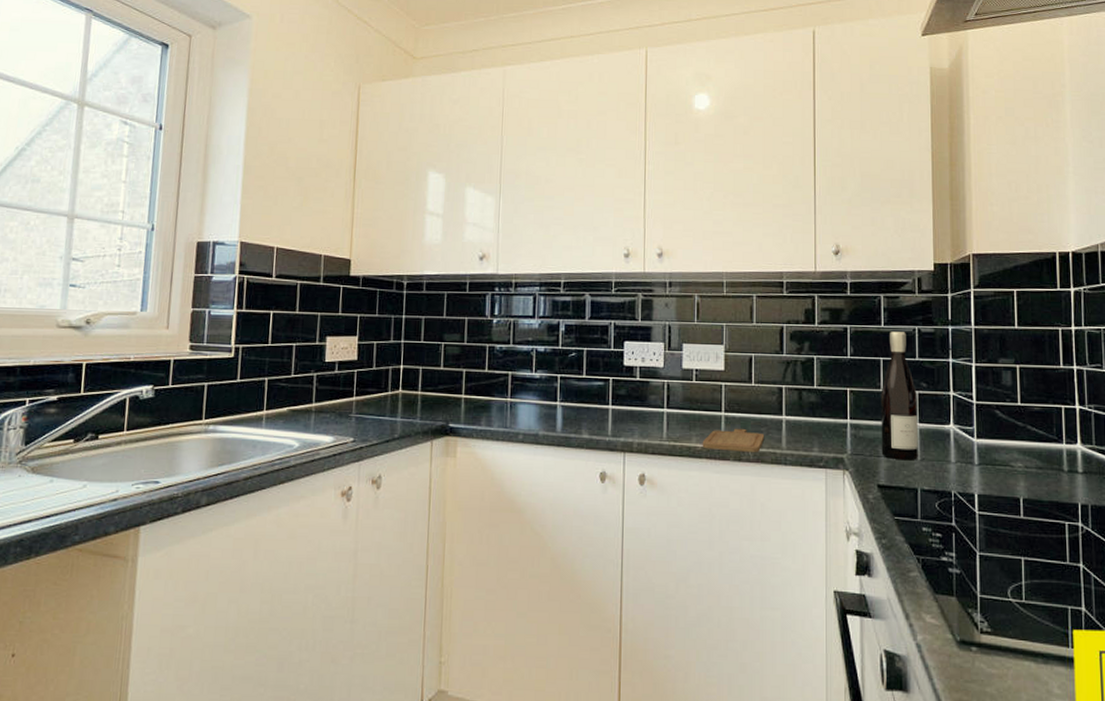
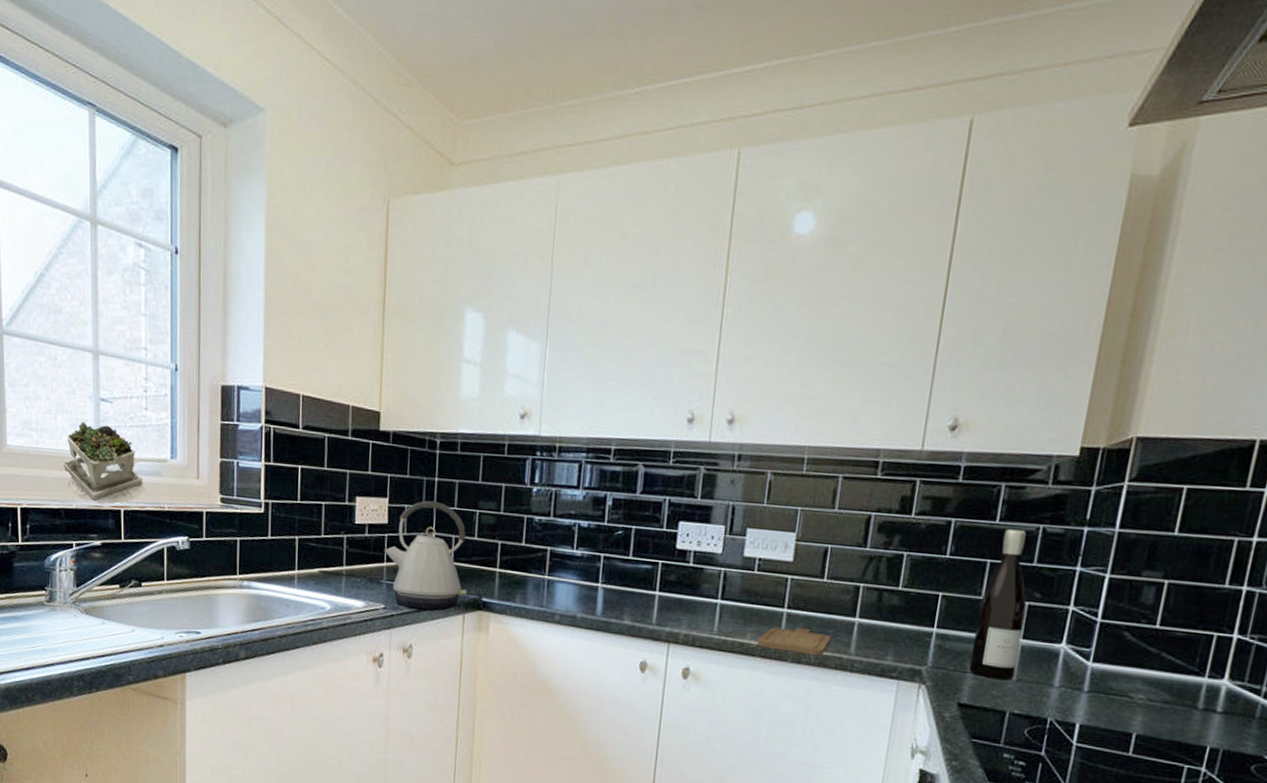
succulent plant: none [22,281,111,359] -> present [61,422,145,505]
kettle: none [353,336,435,441] -> present [384,500,468,612]

